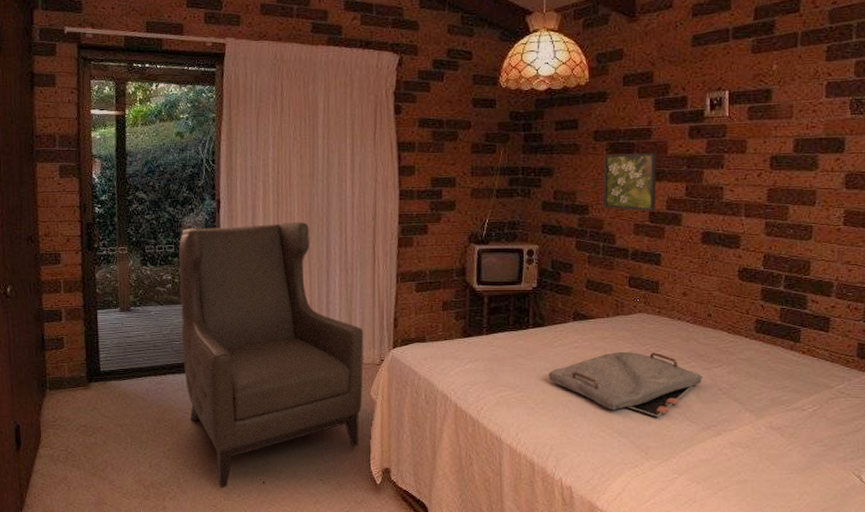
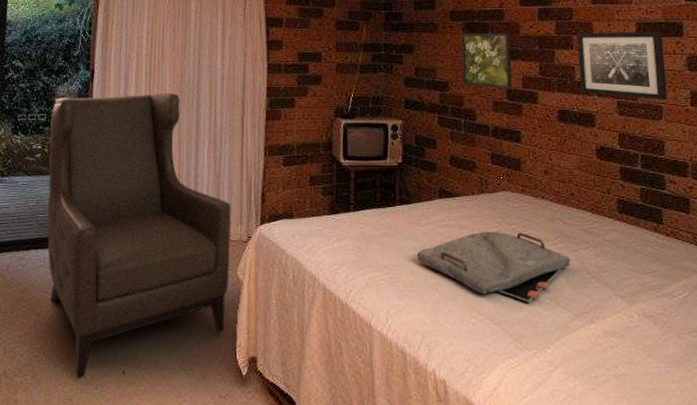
wall art: none [728,148,821,220] -> present [576,32,667,101]

